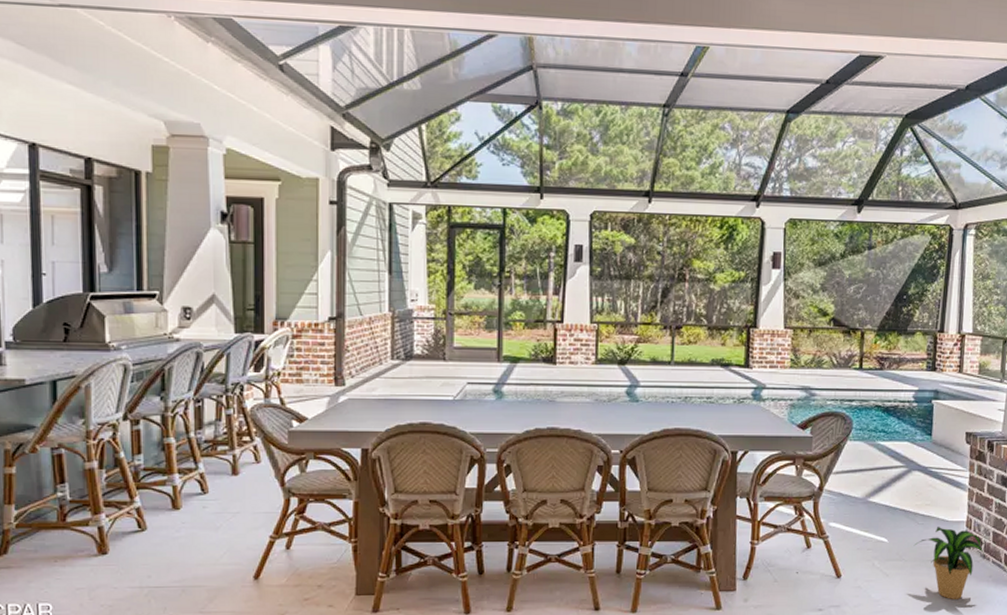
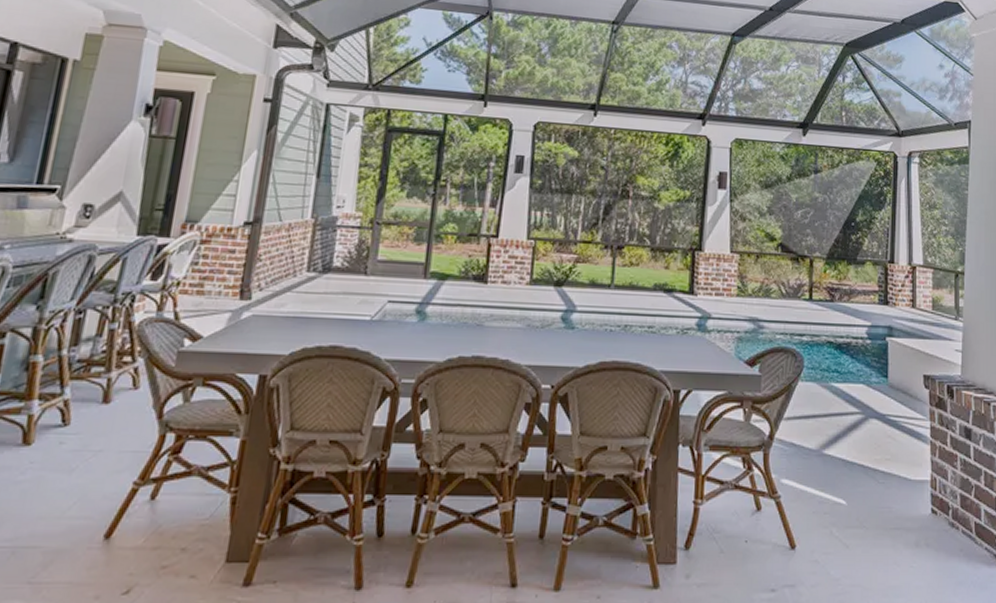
potted plant: present [913,527,985,599] -> none [875,487,954,579]

